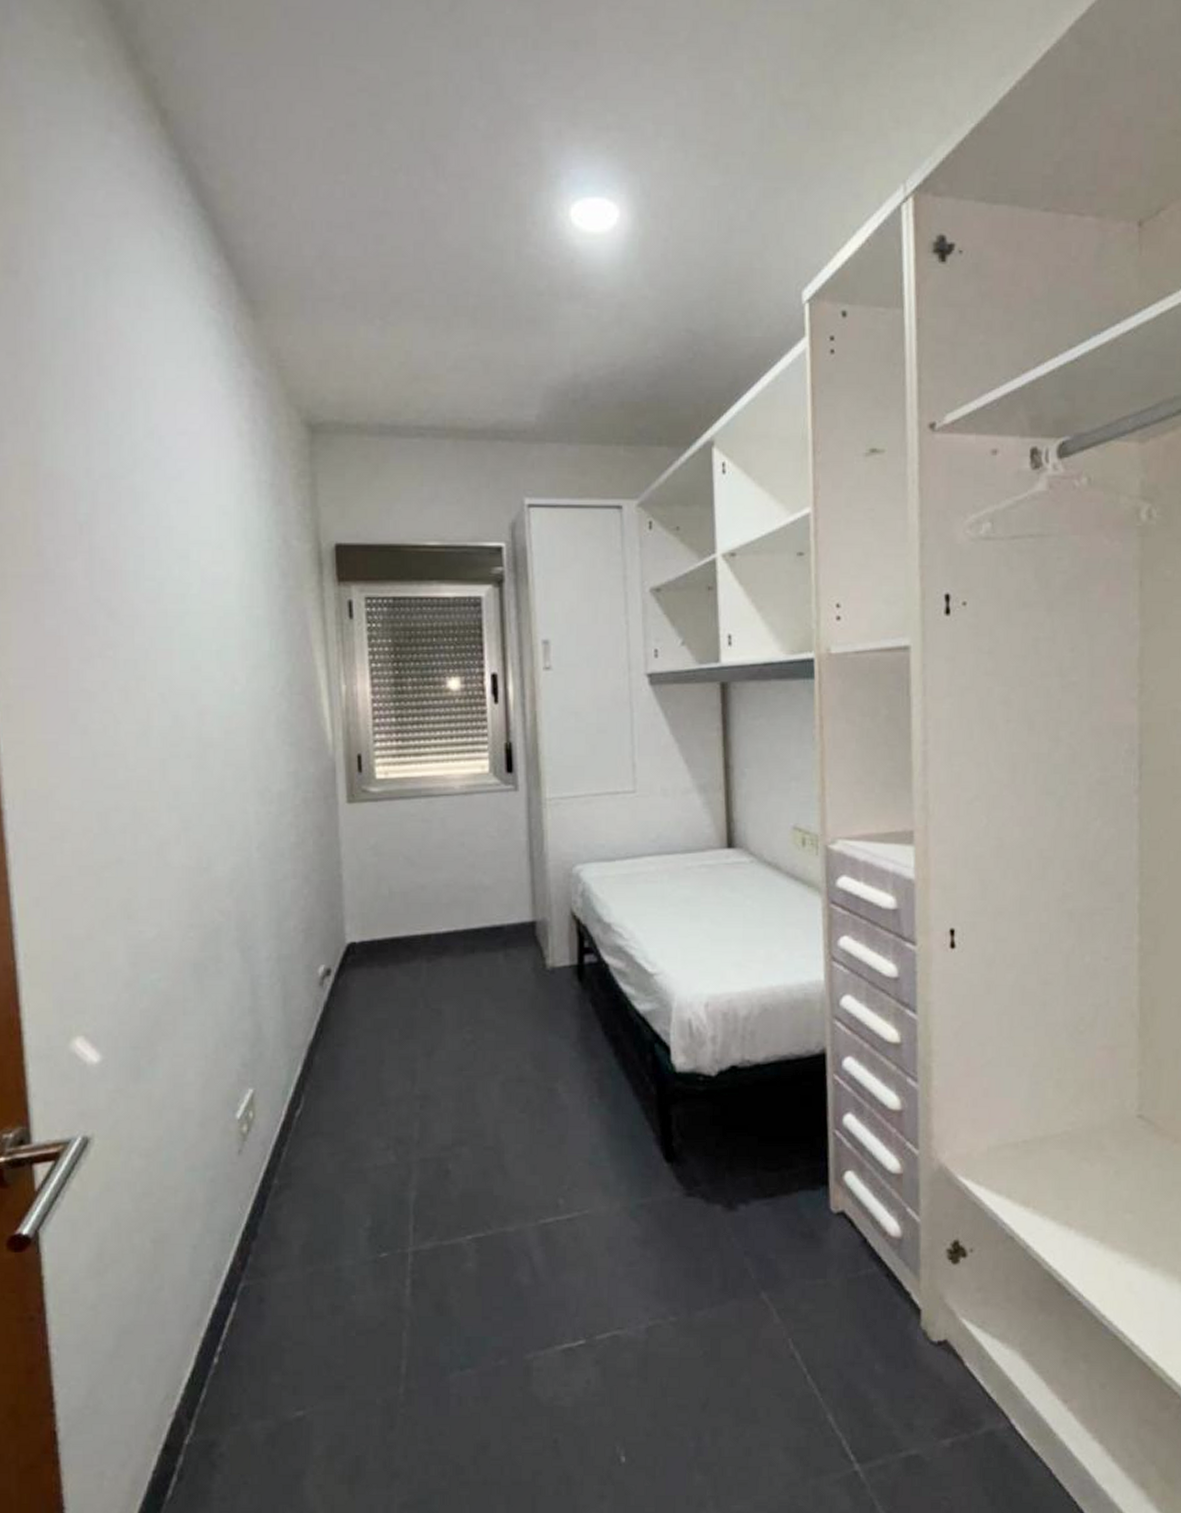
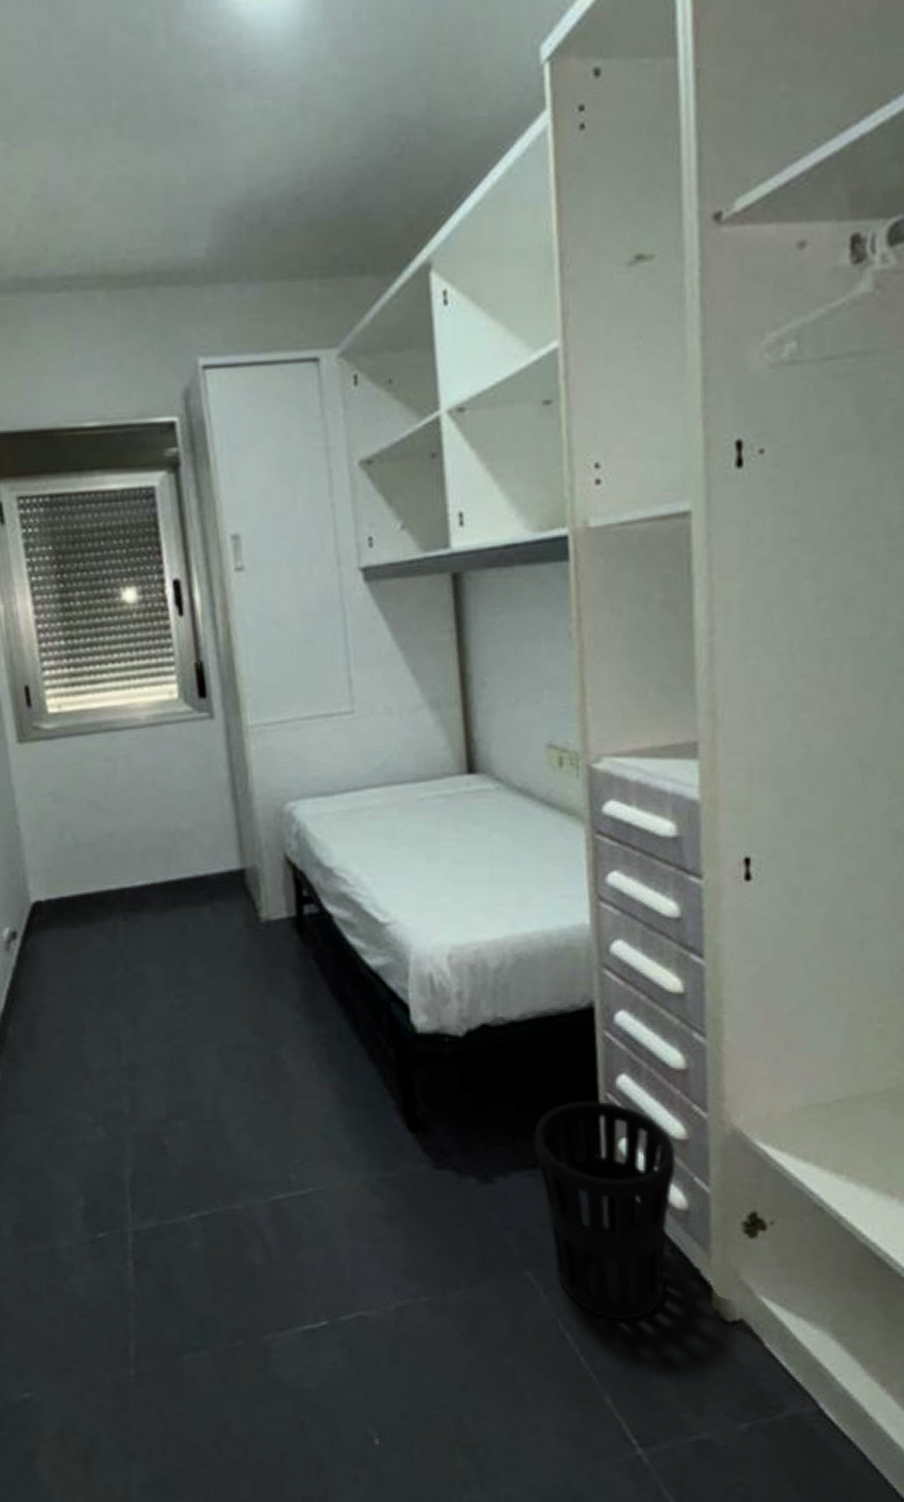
wastebasket: none [772,1136,892,1340] -> present [534,1100,676,1320]

